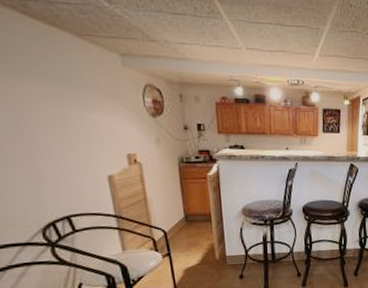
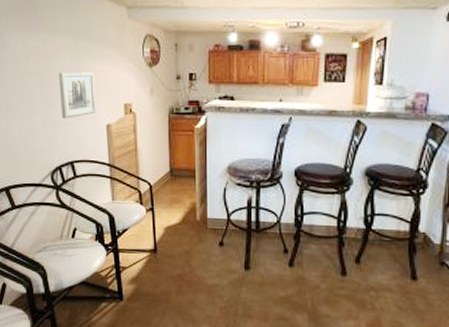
wall art: none [39,122,93,172] -> present [59,72,96,119]

